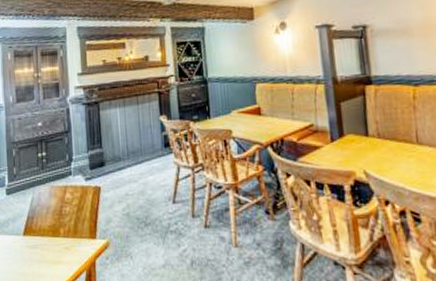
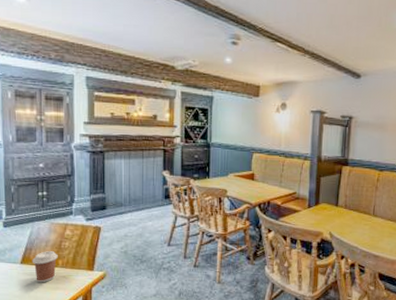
coffee cup: none [34,219,59,256] -> present [32,251,58,283]

